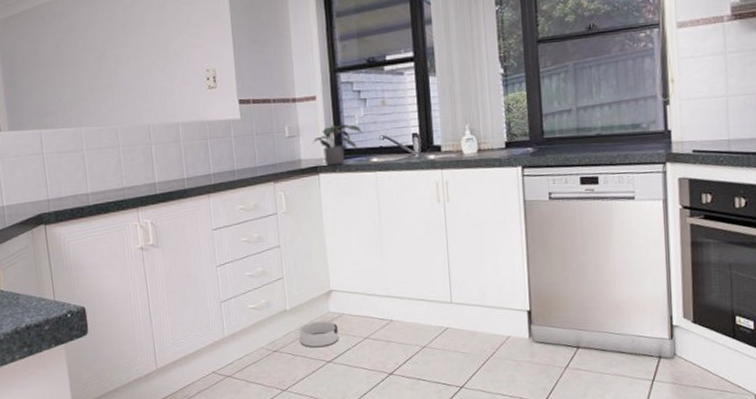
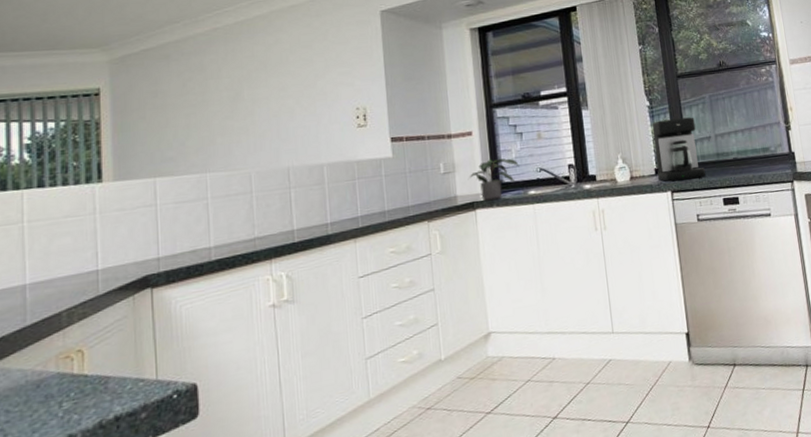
pet bowl: present [299,321,339,348] -> none [455,367,499,400]
coffee maker: none [505,87,563,157] -> present [652,117,707,182]

